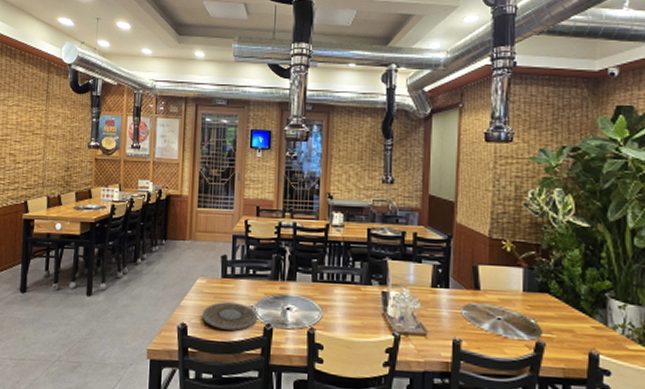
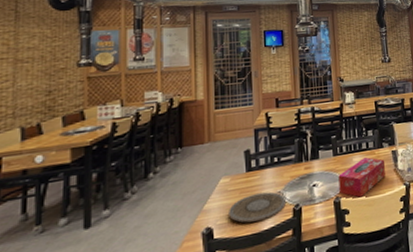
tissue box: none [315,292,372,335] -> present [338,157,385,198]

